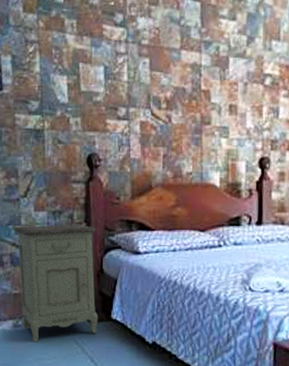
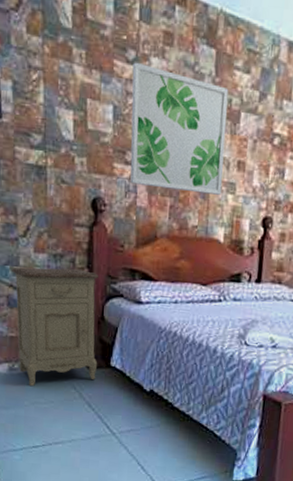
wall art: none [120,24,216,140] -> present [130,62,229,195]

